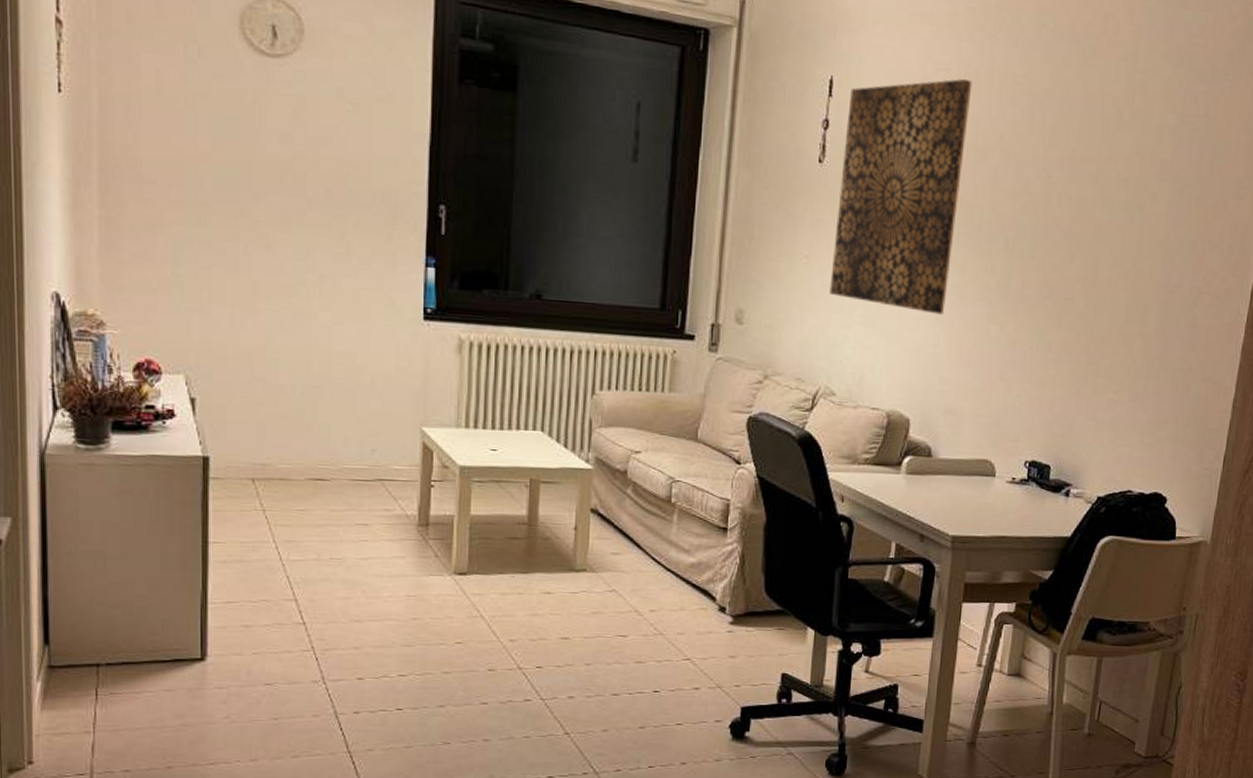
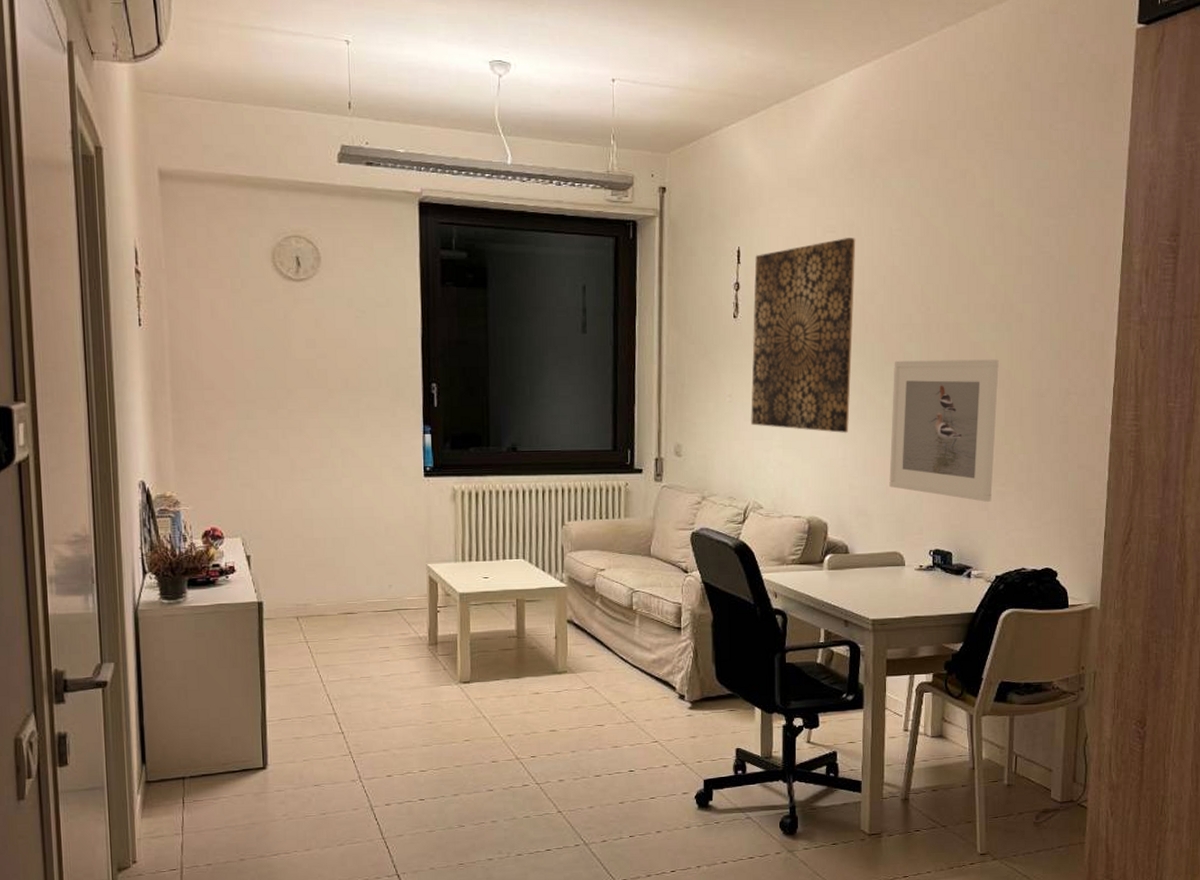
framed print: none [986,234,1125,411] -> present [889,359,999,502]

